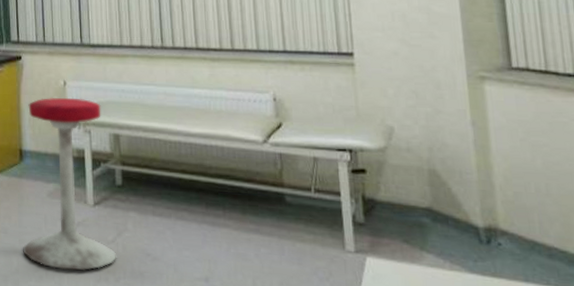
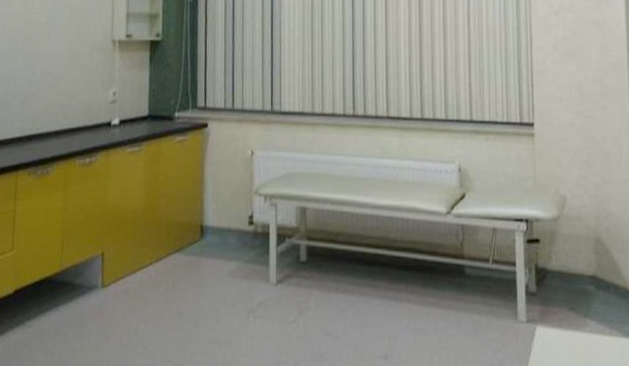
stool: present [23,97,117,271] -> none [199,168,298,355]

